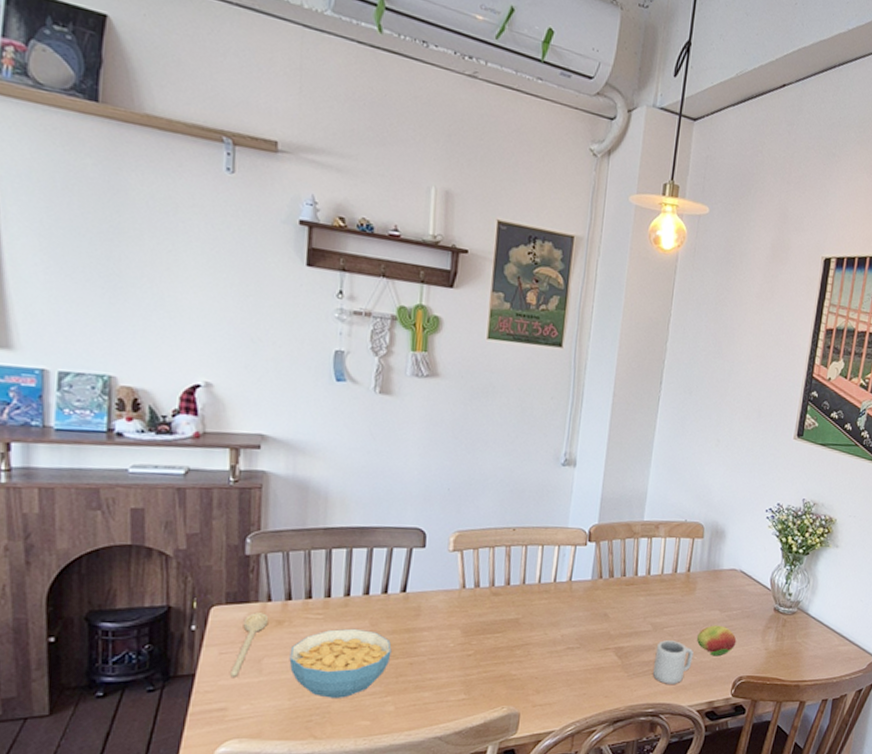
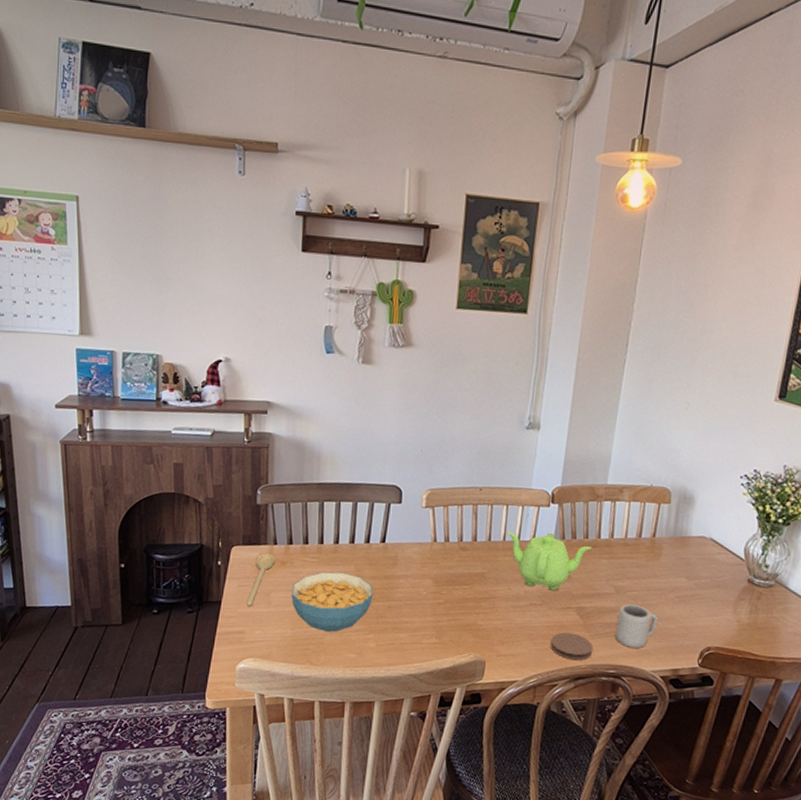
teapot: none [542,573,629,633] -> present [507,532,592,591]
coaster: none [588,675,631,703] -> present [550,632,593,661]
fruit: present [696,625,737,657] -> none [661,592,705,625]

